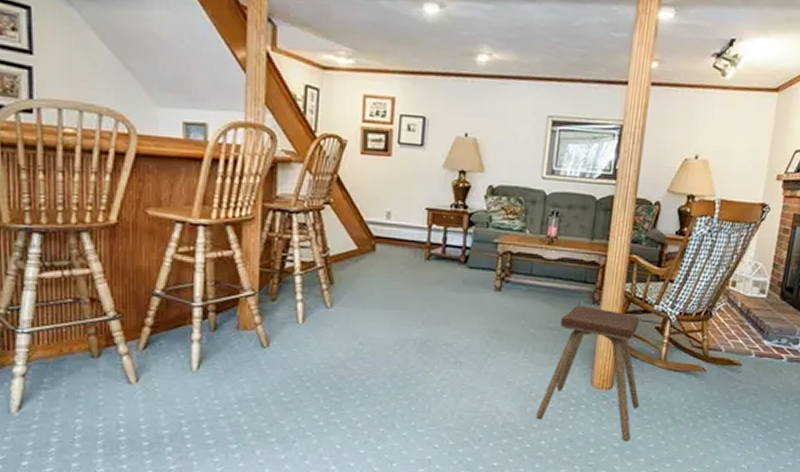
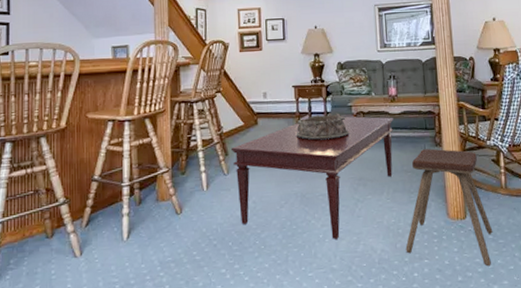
coffee table: none [338,254,548,396] -> present [231,116,393,239]
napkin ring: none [422,248,491,281] -> present [296,113,350,141]

